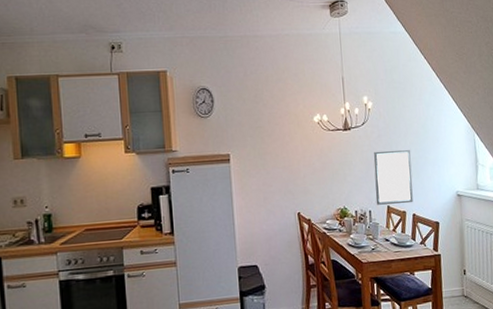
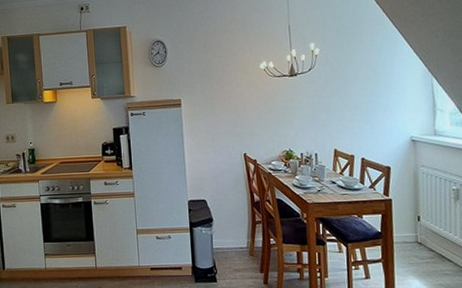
wall art: present [373,149,413,205] -> none [320,94,362,148]

